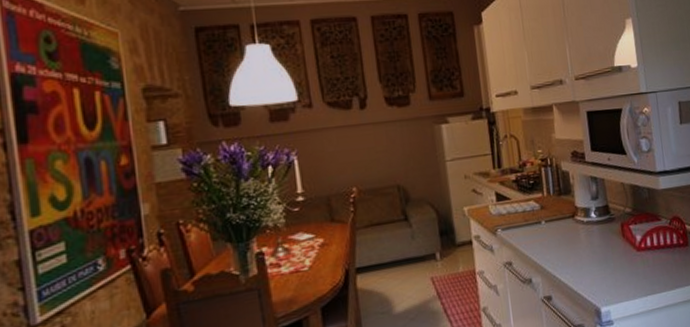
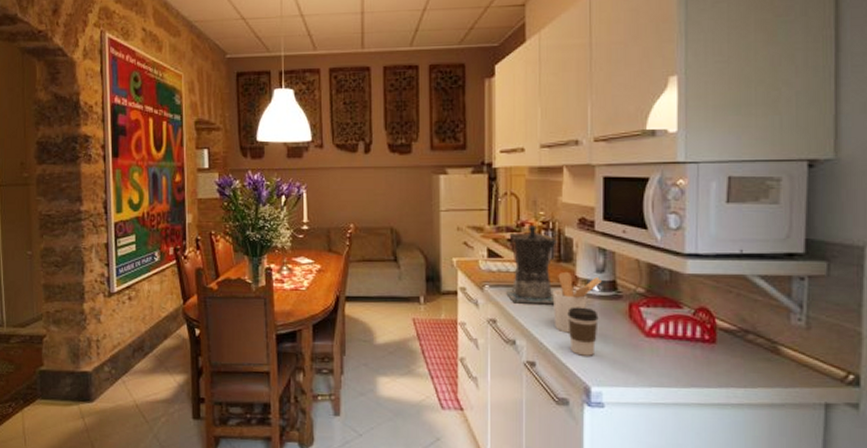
coffee maker: none [513,164,562,243] -> present [506,225,558,305]
utensil holder: none [558,203,597,262] -> present [552,271,602,333]
coffee cup: none [573,234,600,281] -> present [567,307,599,356]

